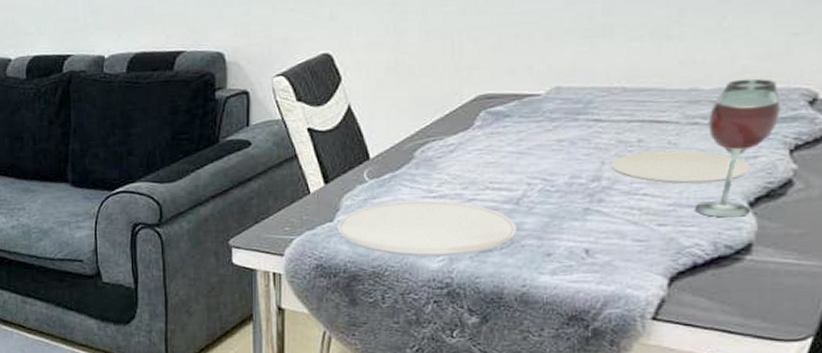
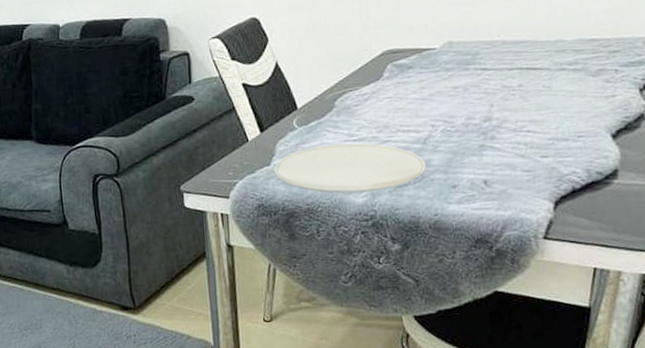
plate: present [612,150,751,184] -> none [499,92,611,121]
wineglass: present [695,78,780,218] -> none [569,30,629,149]

